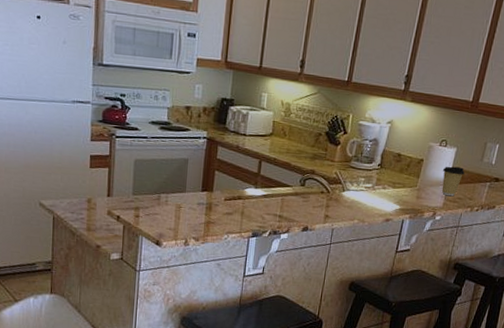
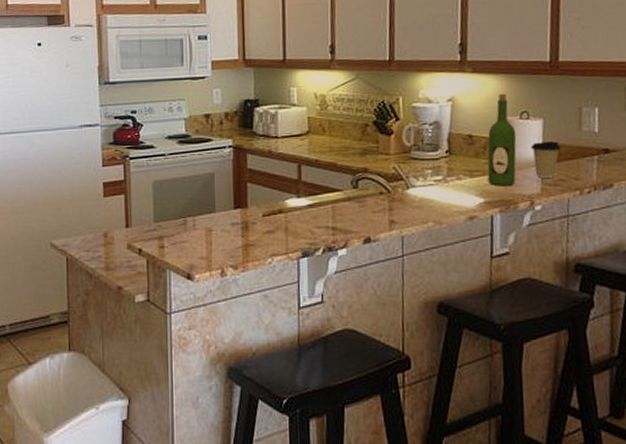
wine bottle: none [405,122,435,199] -> present [487,93,517,186]

